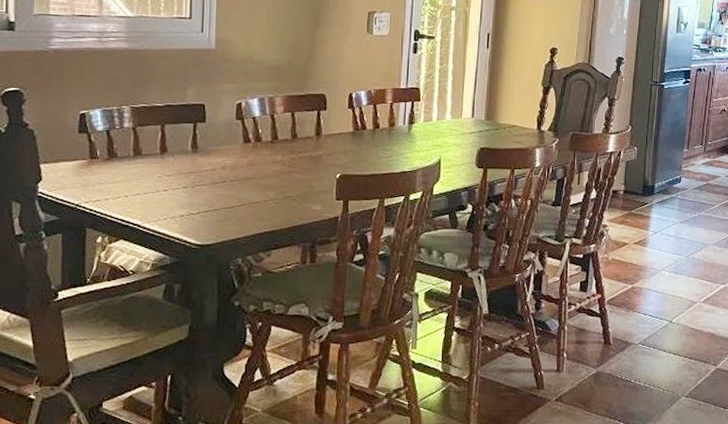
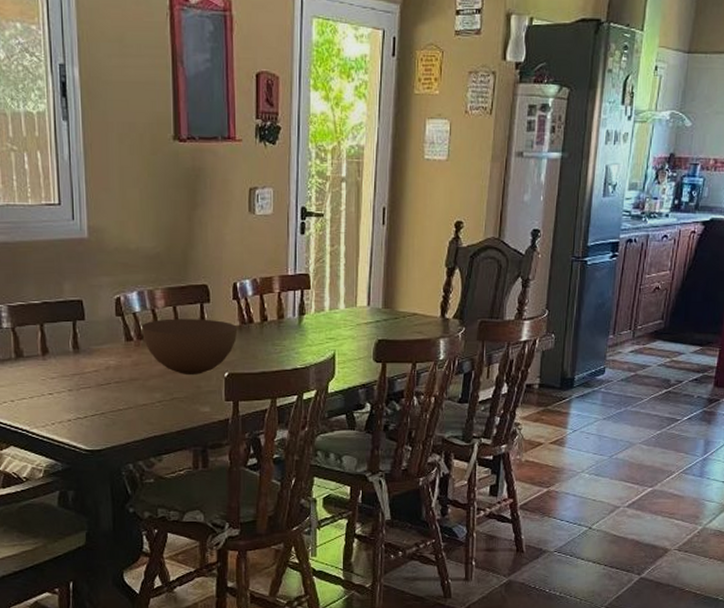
decorative bowl: none [260,123,351,175] -> present [142,318,238,374]

